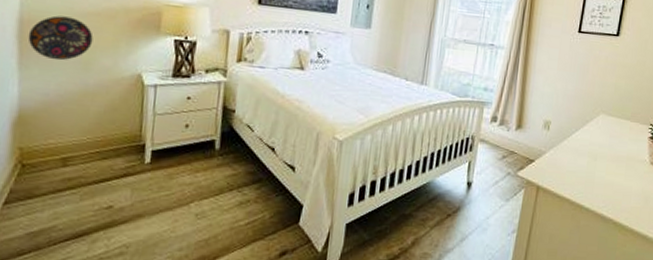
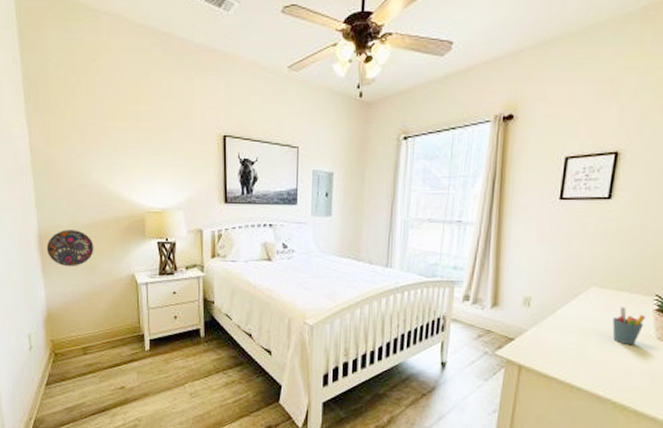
pen holder: none [616,133,642,170] -> present [612,307,646,346]

